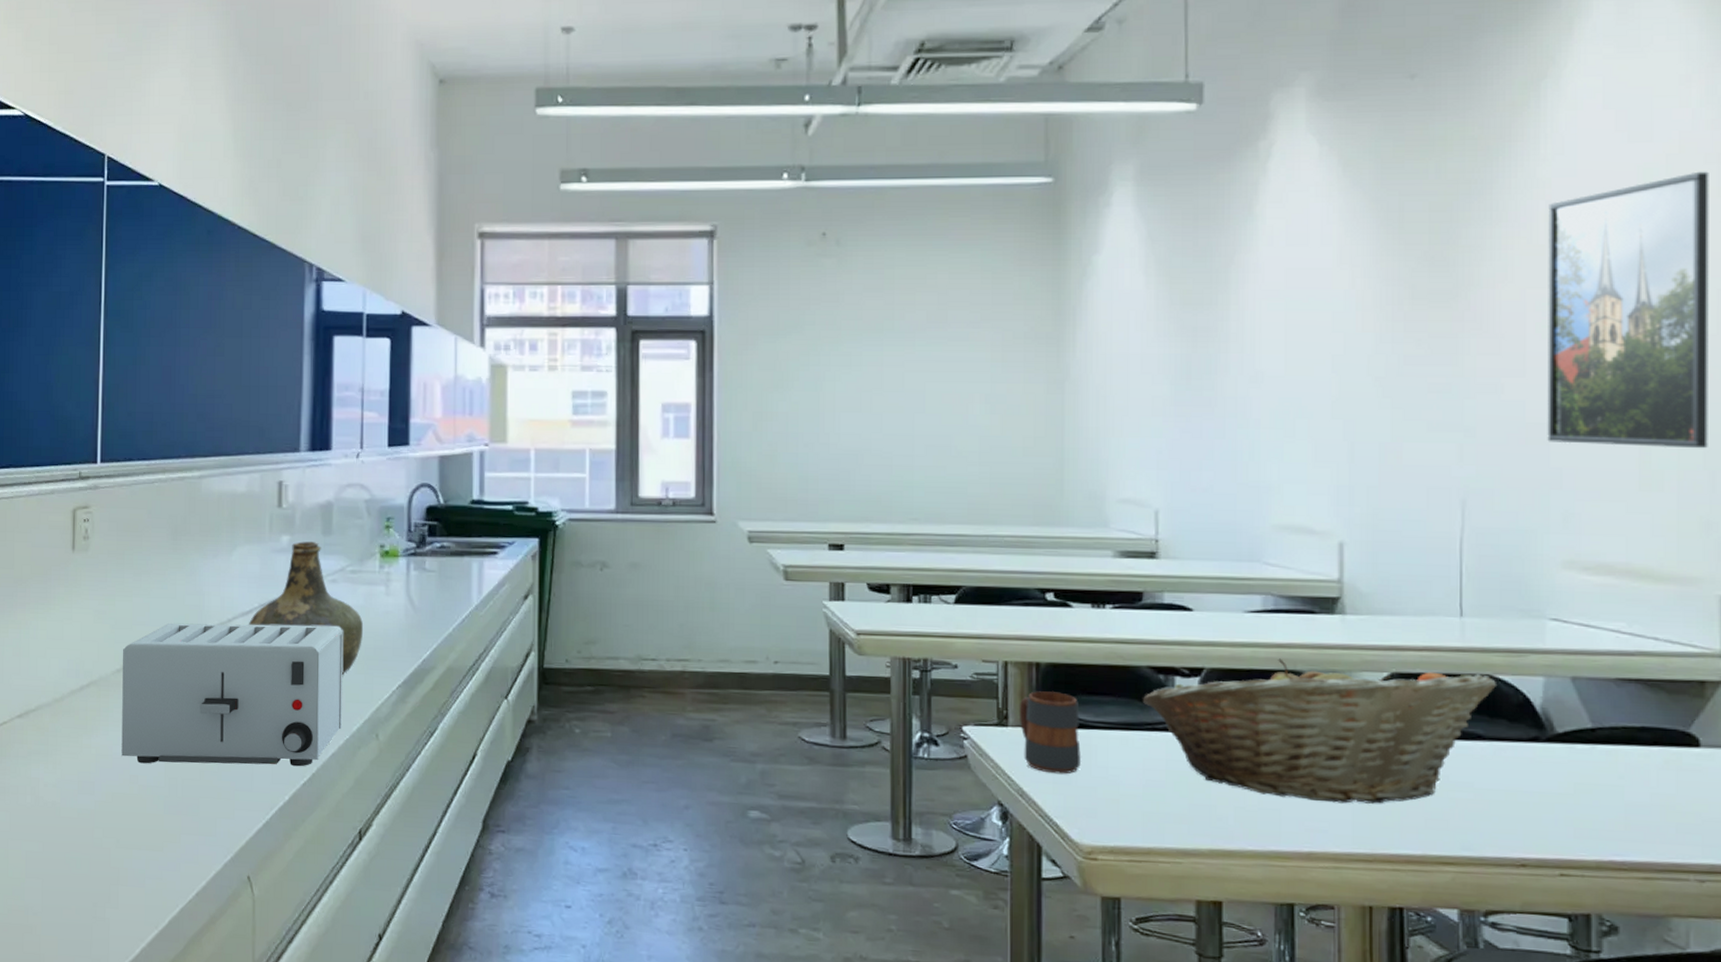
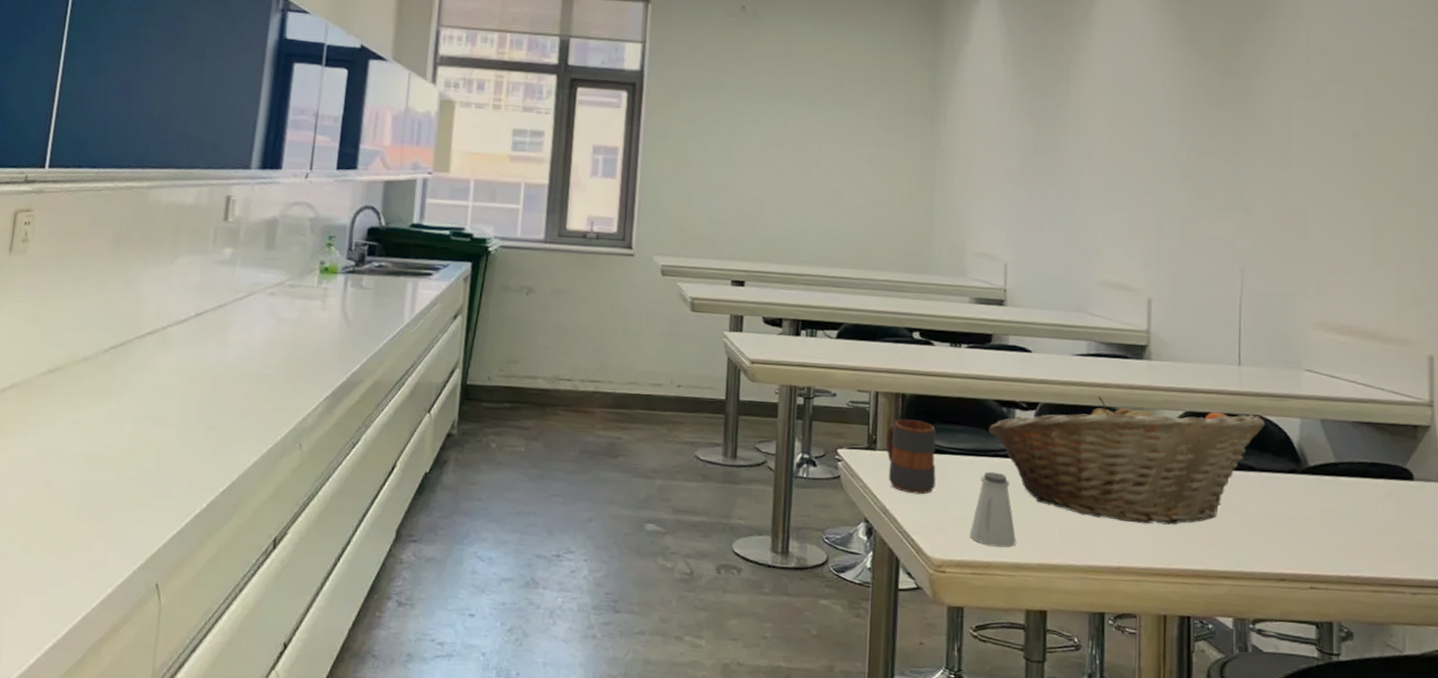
toaster: present [121,622,343,767] -> none [37,328,277,475]
bottle: present [249,541,364,675] -> none [183,254,297,385]
saltshaker: none [1125,747,1182,832] -> present [970,471,1017,548]
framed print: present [1547,171,1709,449] -> none [1305,16,1421,236]

